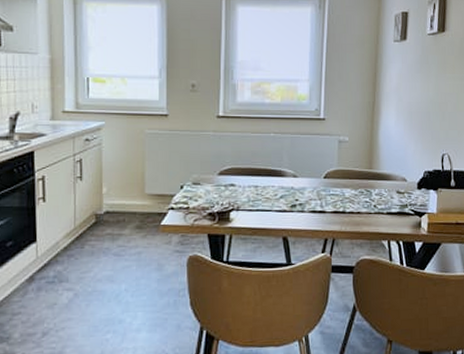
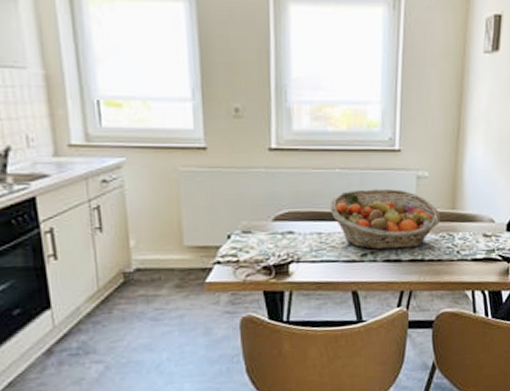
fruit basket: none [265,150,359,202] -> present [329,188,440,250]

